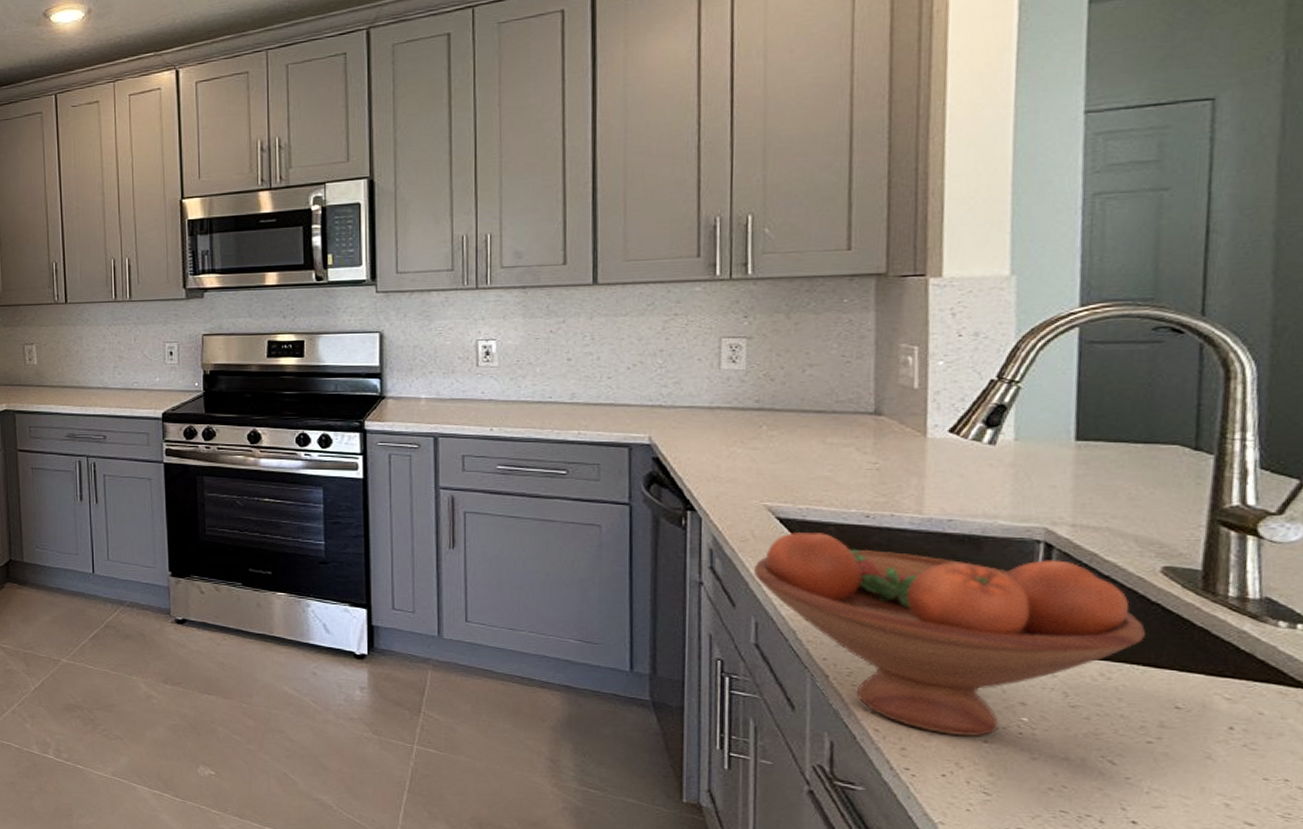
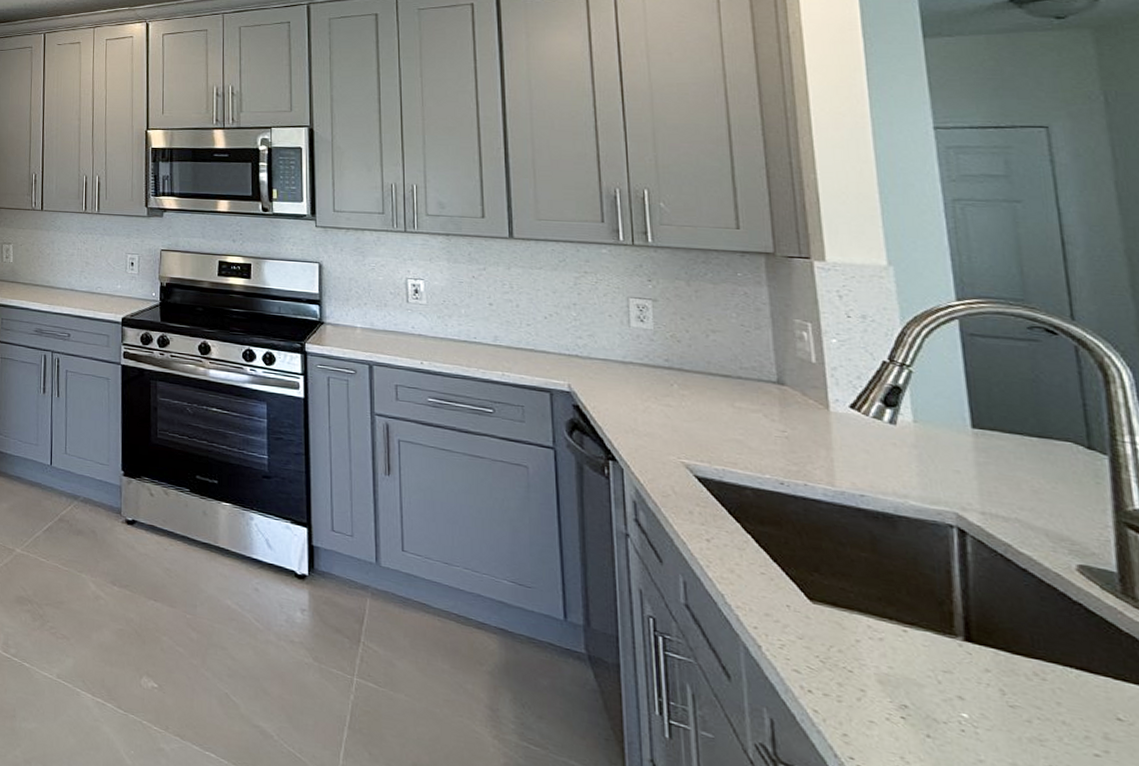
fruit bowl: present [753,532,1145,737] -> none [676,492,1073,730]

